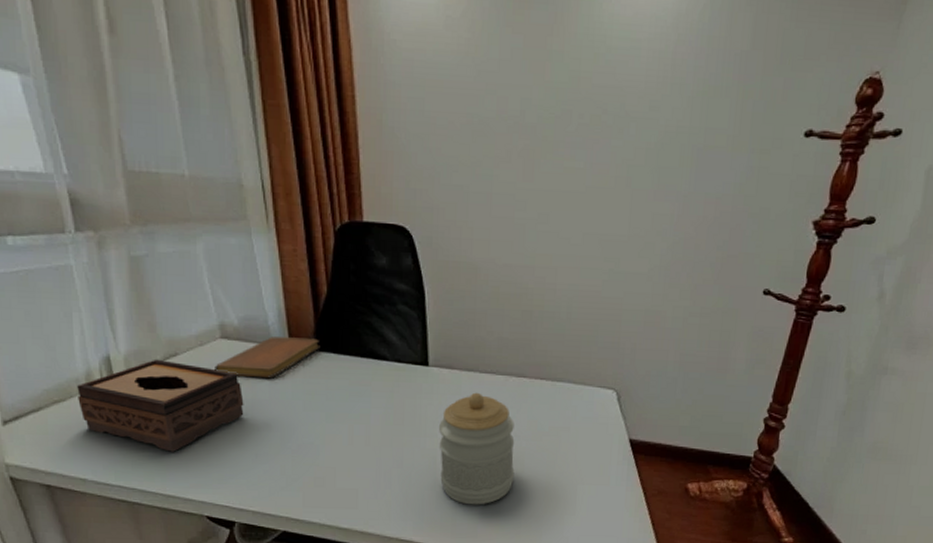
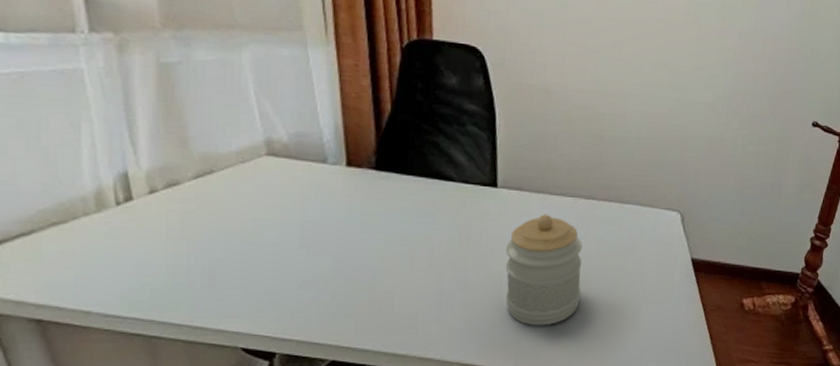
tissue box: present [77,359,244,452] -> none [83,176,292,279]
notebook: present [215,337,320,379] -> none [258,155,382,199]

